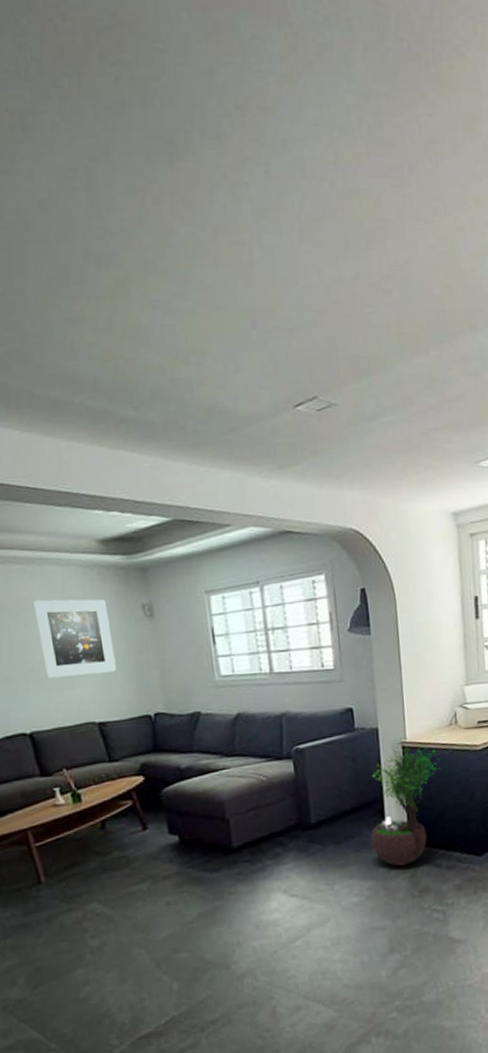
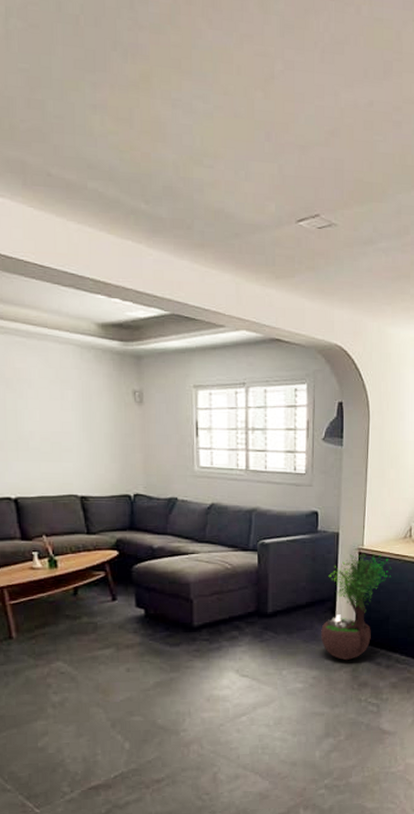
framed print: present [33,599,117,679] -> none [30,373,103,450]

